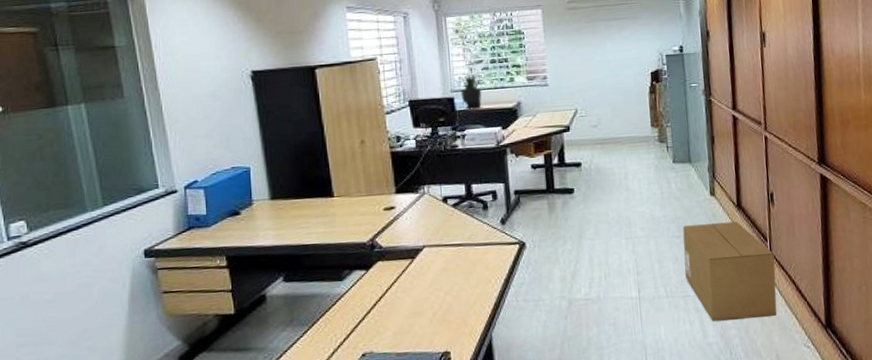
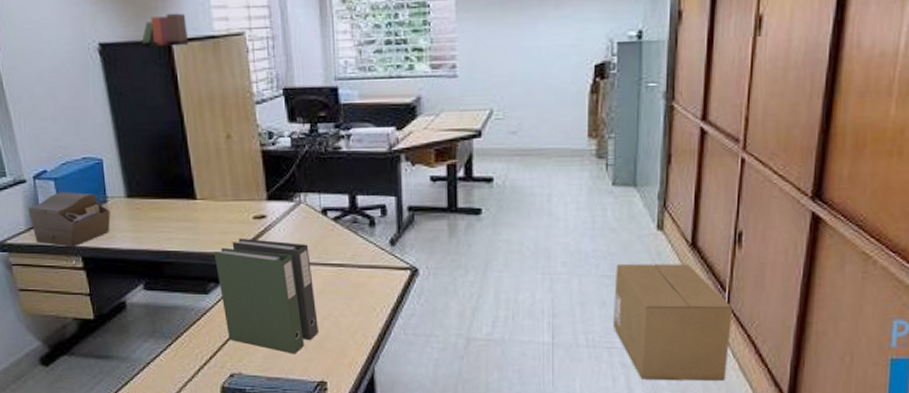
sewing box: none [177,197,255,249] -> present [28,191,111,248]
books: none [289,44,330,73] -> present [141,13,189,47]
binder: none [349,227,442,329] -> present [215,238,319,354]
planter: present [460,73,482,111] -> none [346,56,373,104]

